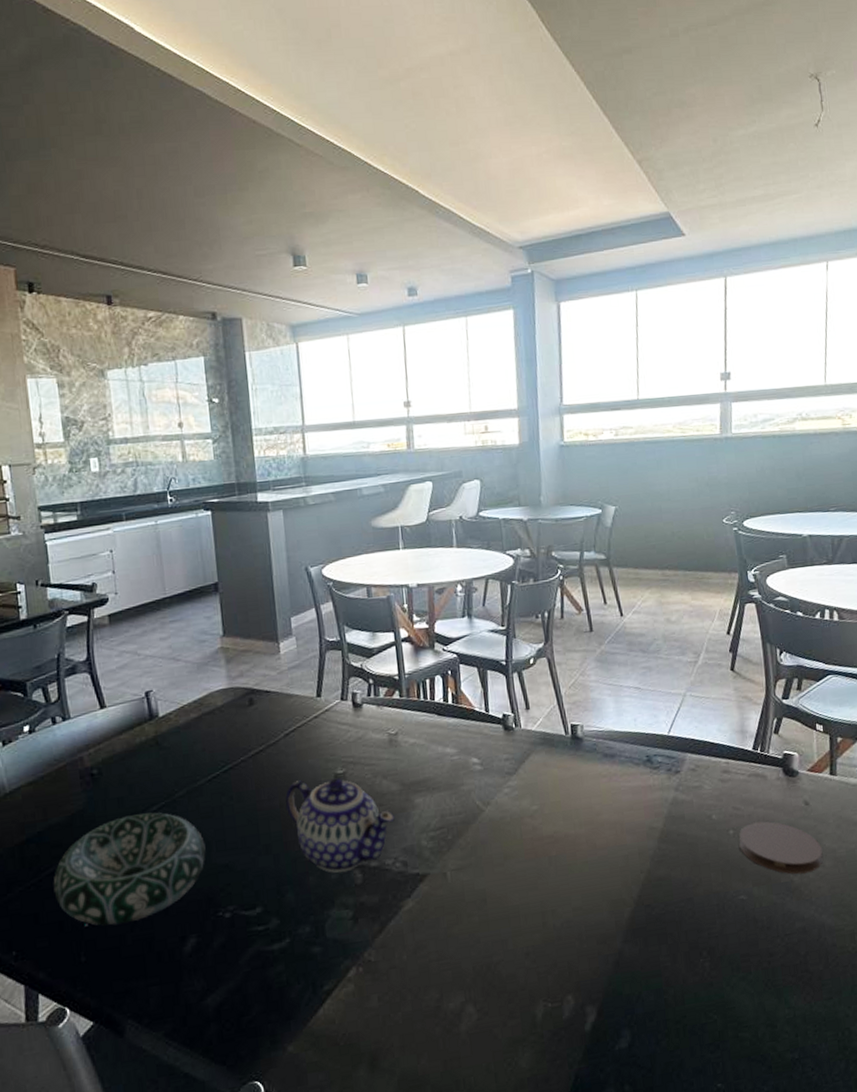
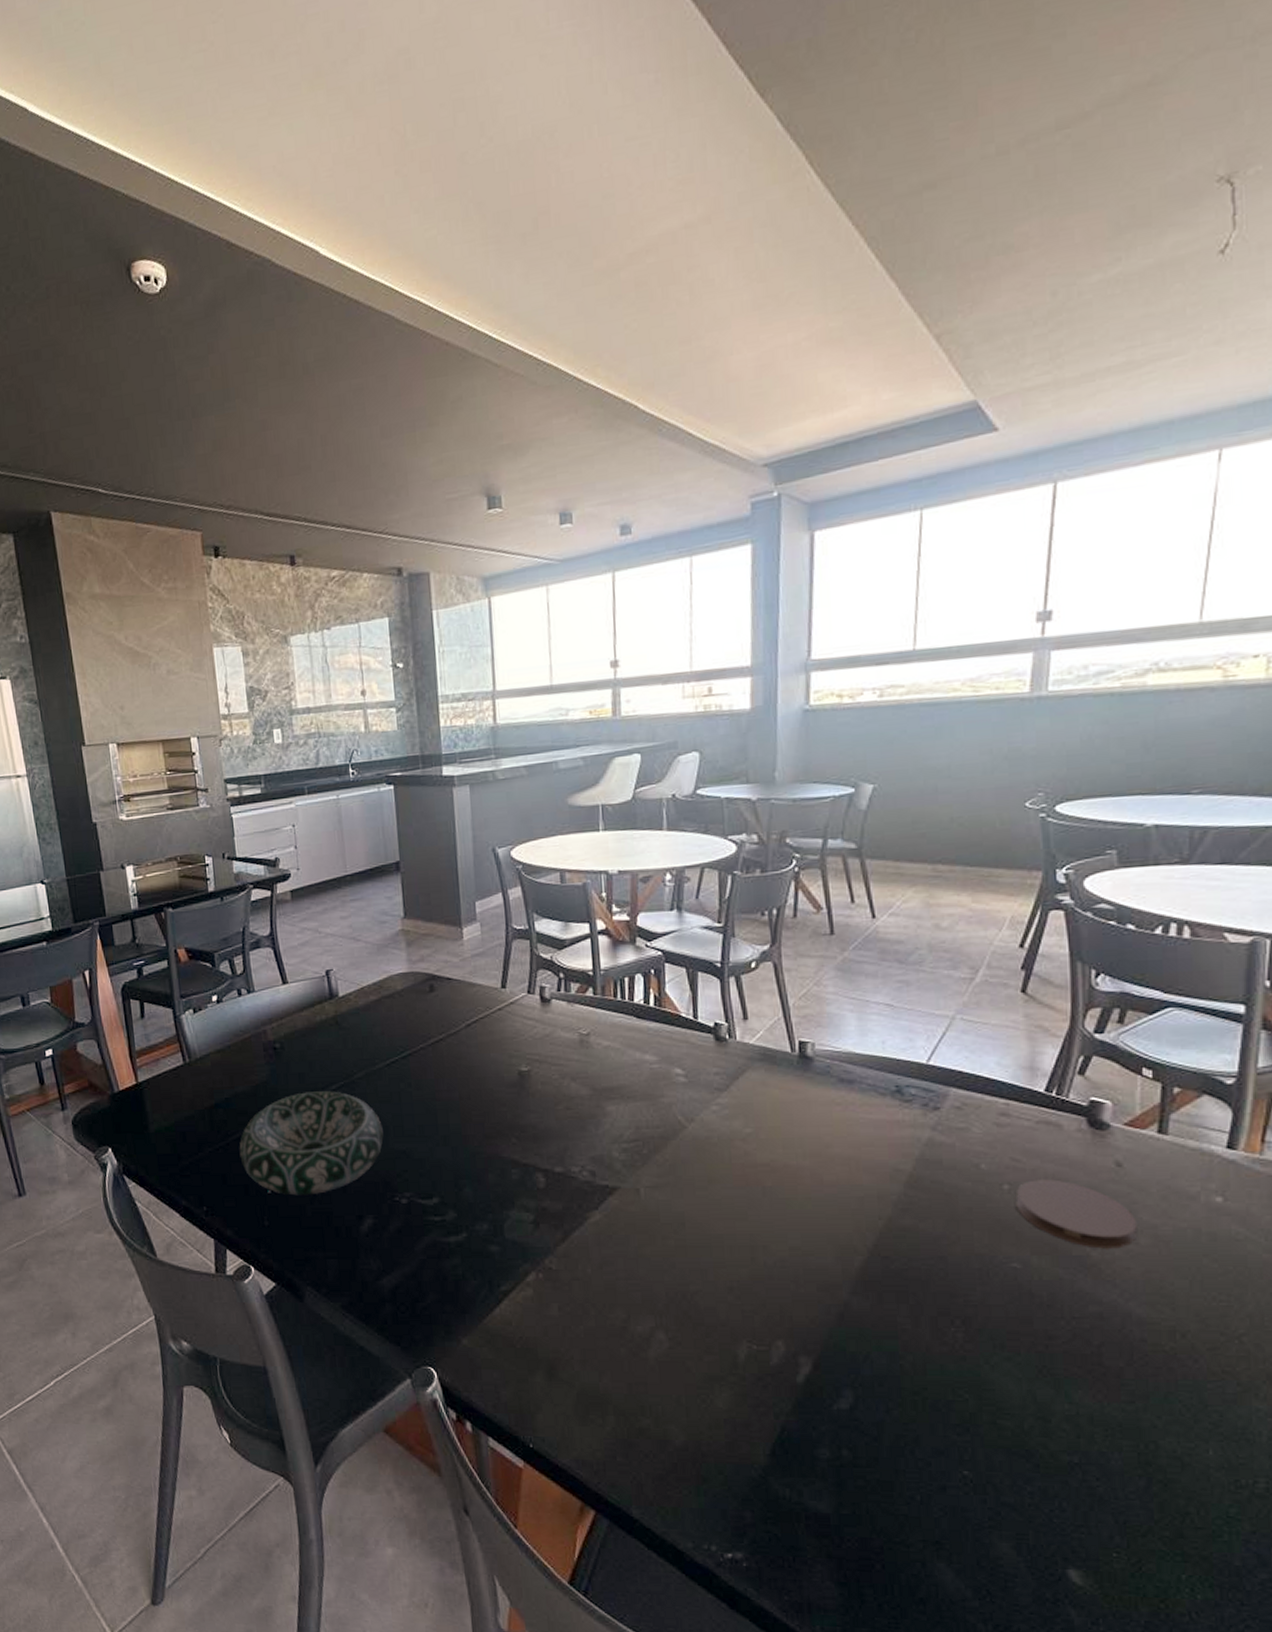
teapot: present [285,778,395,873] -> none [465,1074,583,1175]

